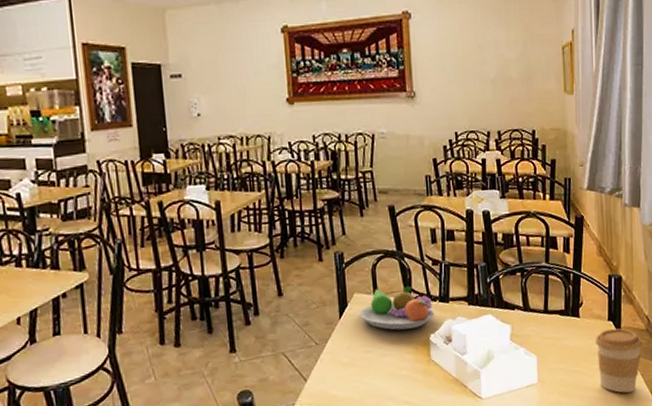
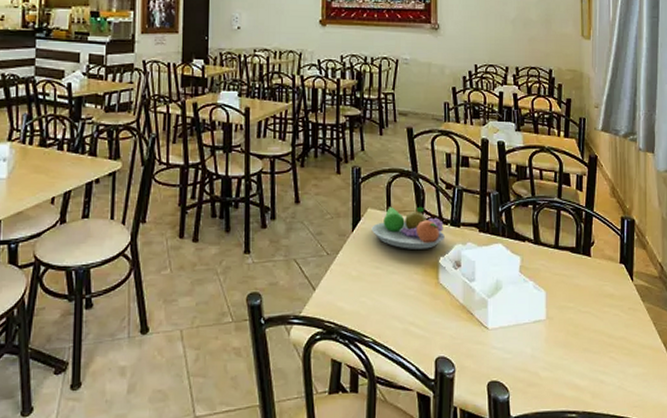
coffee cup: present [595,328,643,393] -> none [606,271,656,341]

